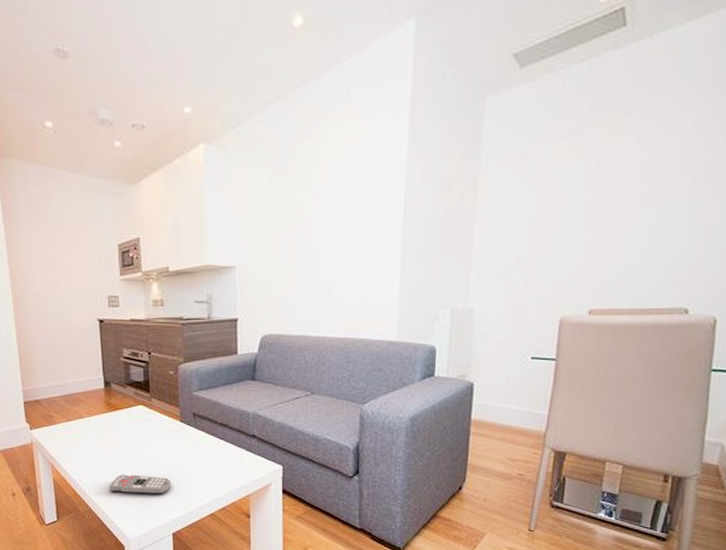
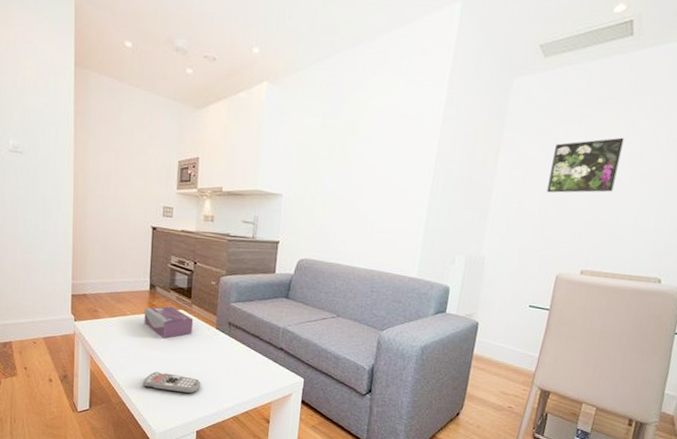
tissue box: none [102,403,156,438] -> present [144,306,194,339]
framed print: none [539,148,627,226] -> present [546,137,625,193]

